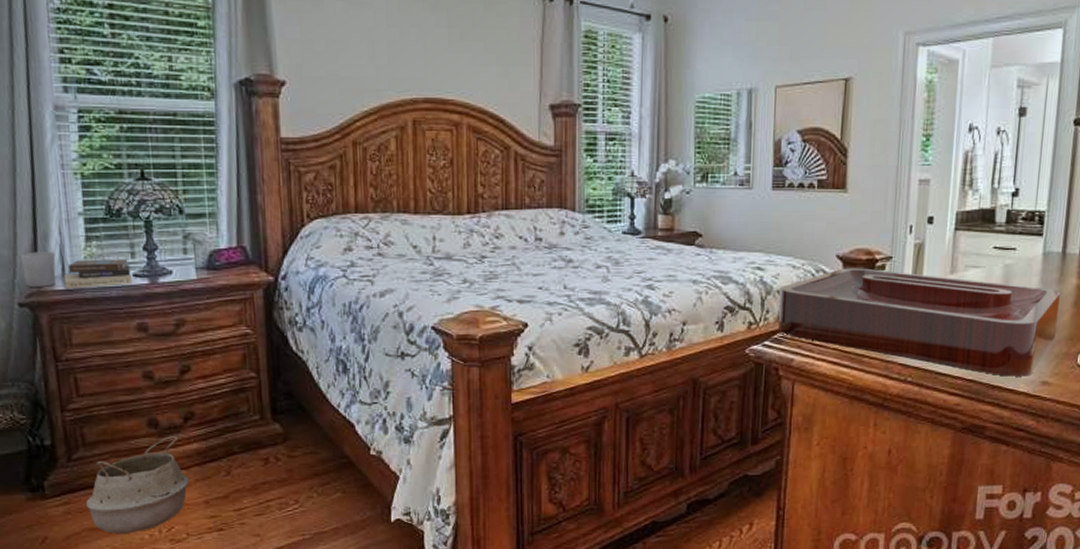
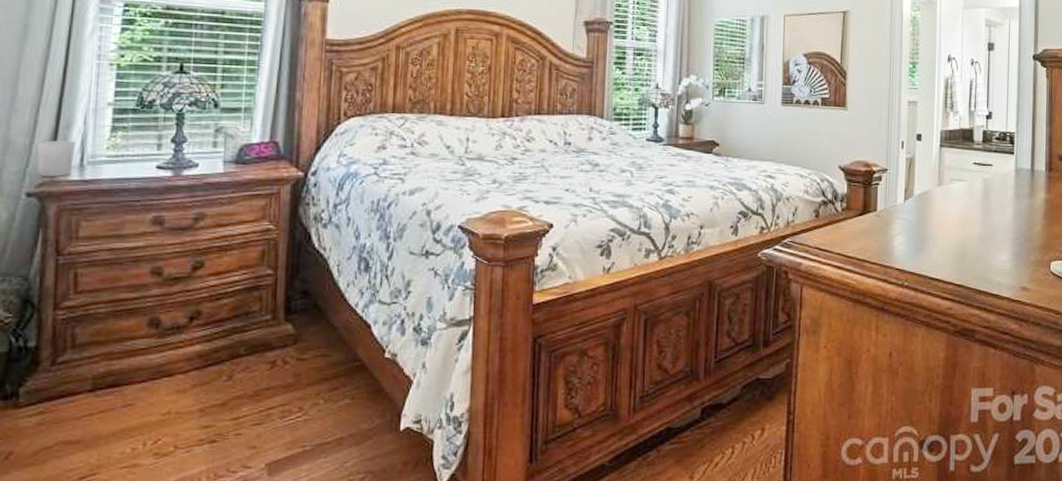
books: present [64,259,133,290] -> none [80,150,156,180]
woven basket: present [86,436,189,533] -> none [64,337,186,447]
decorative tray: present [777,268,1060,377] -> none [787,178,1032,282]

